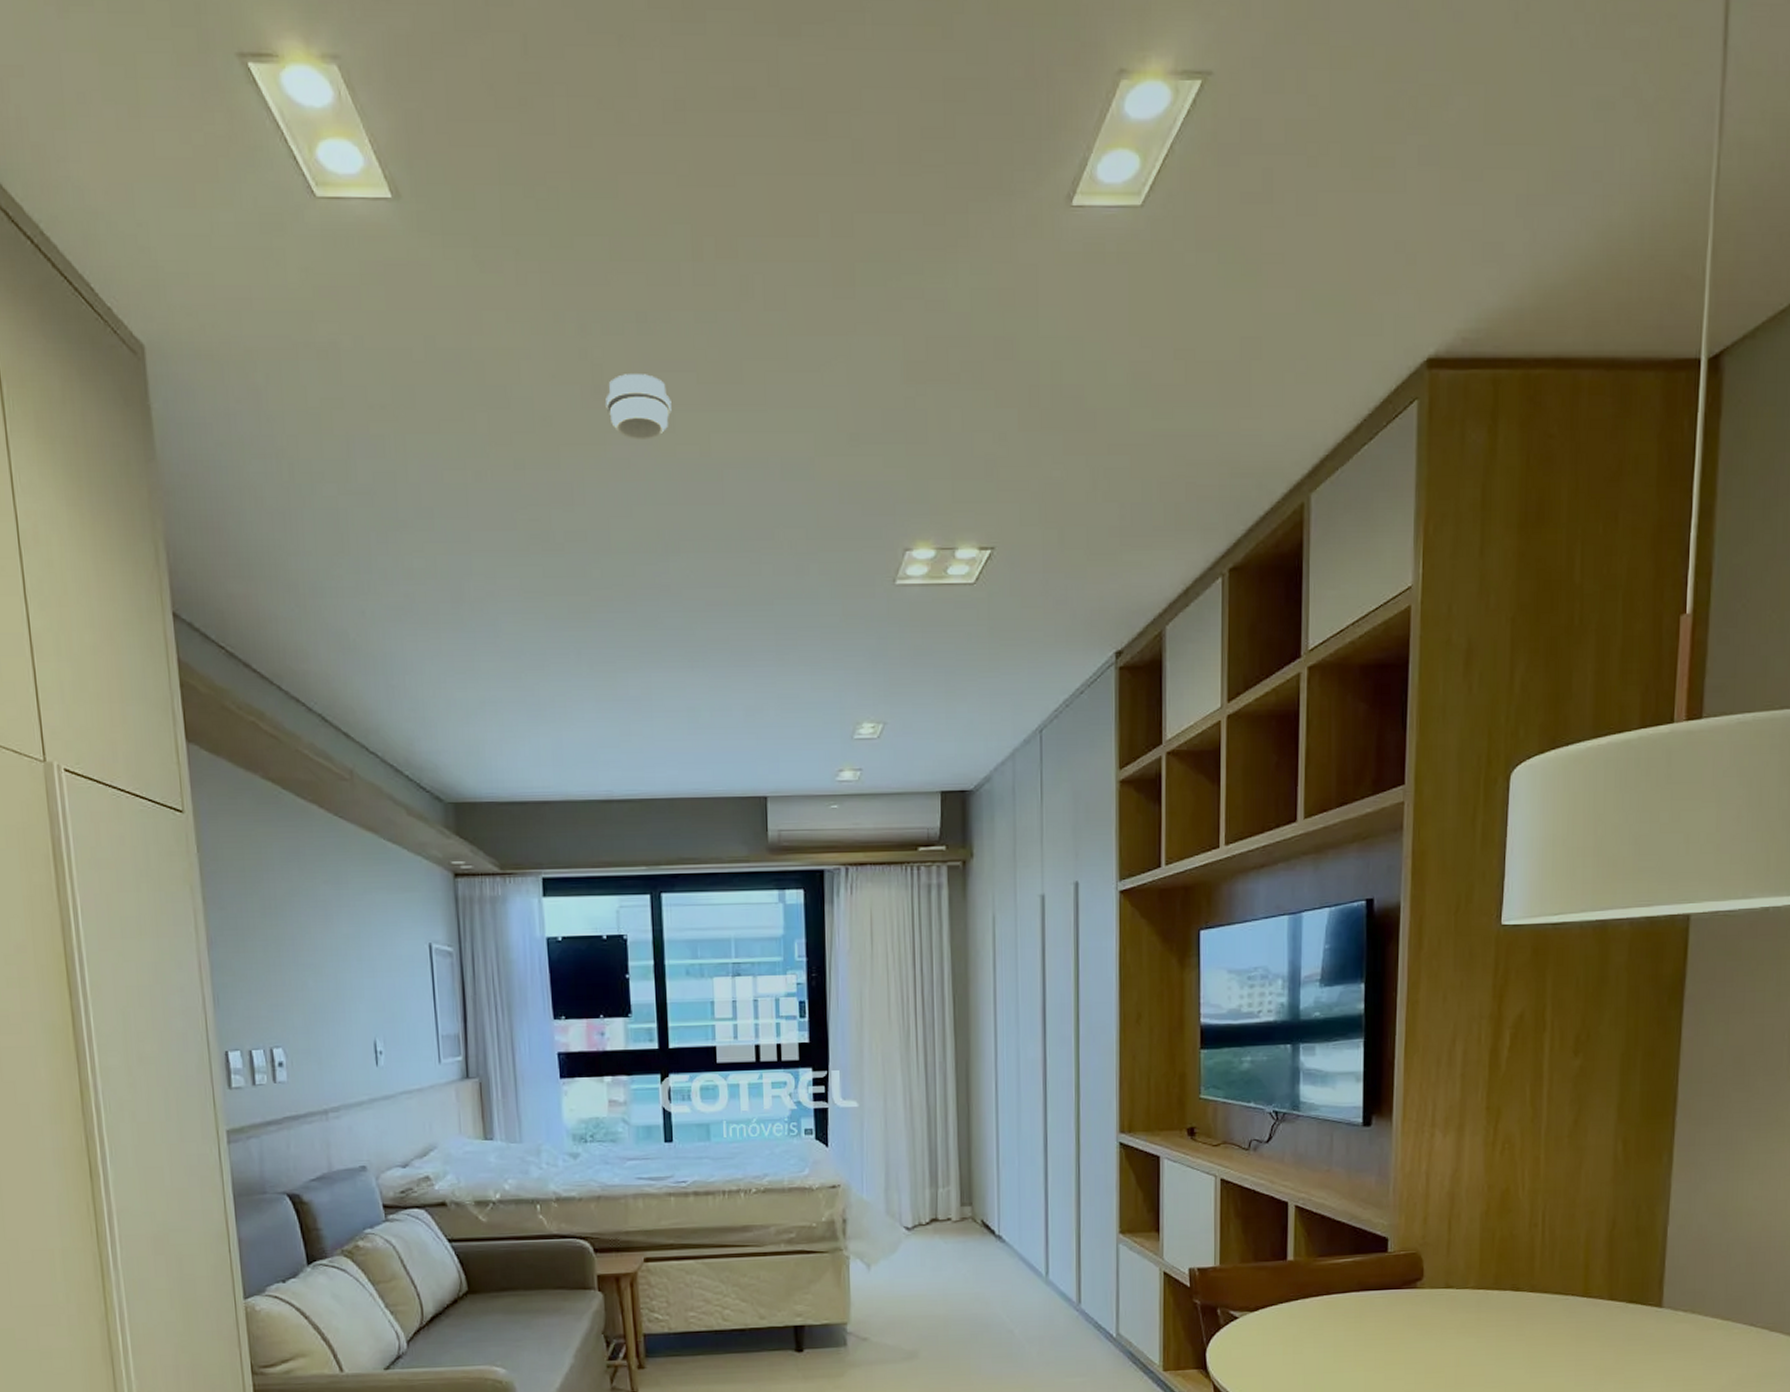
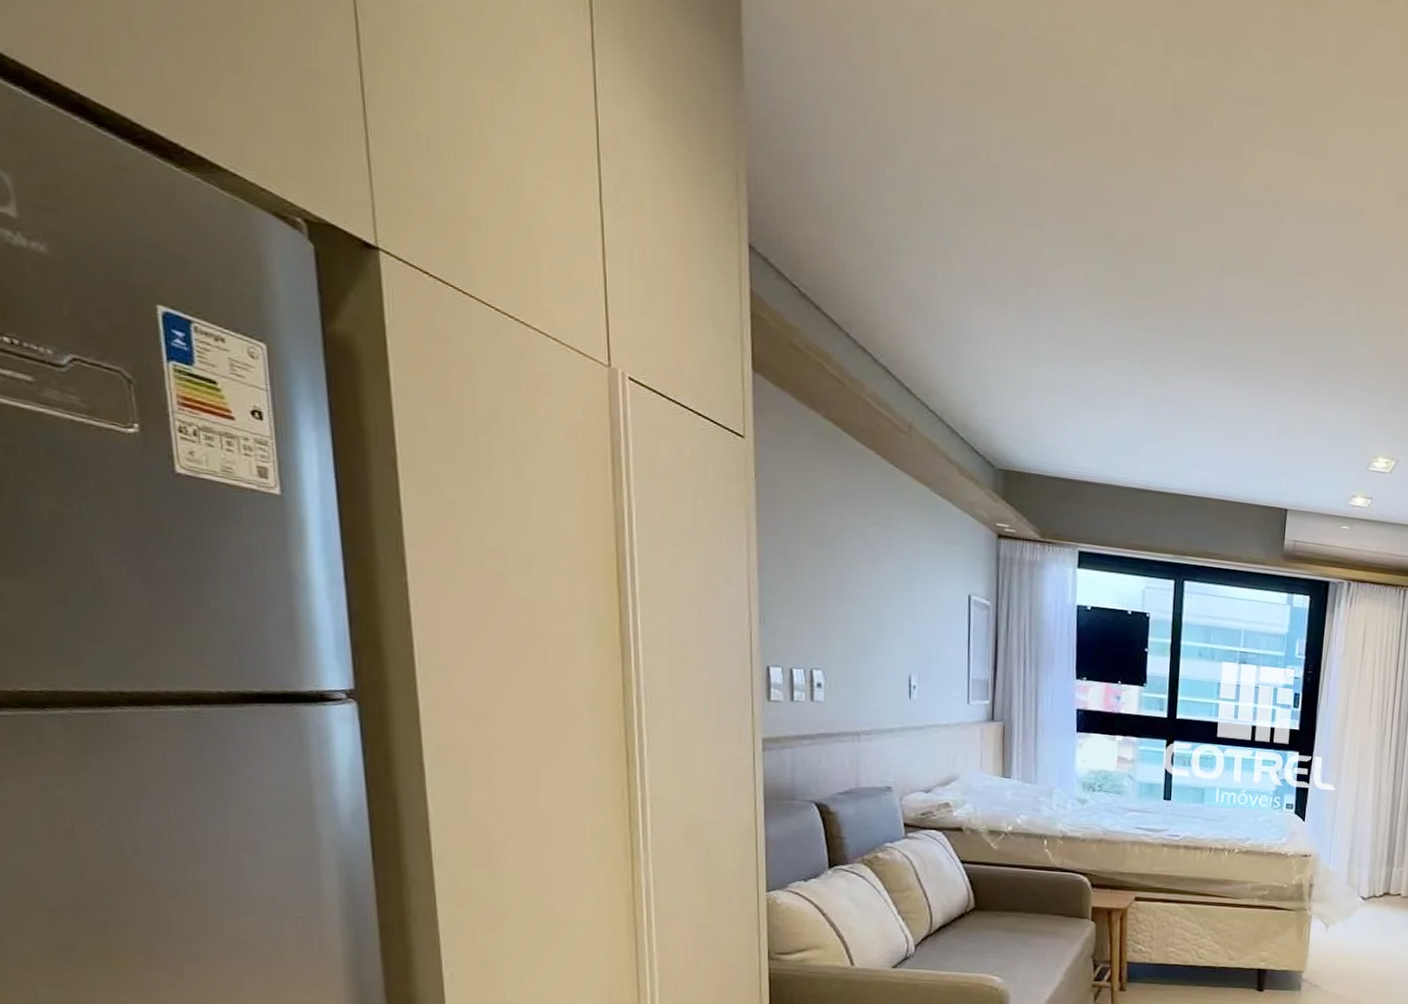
smoke detector: present [605,374,672,439] -> none [1182,97,1243,164]

